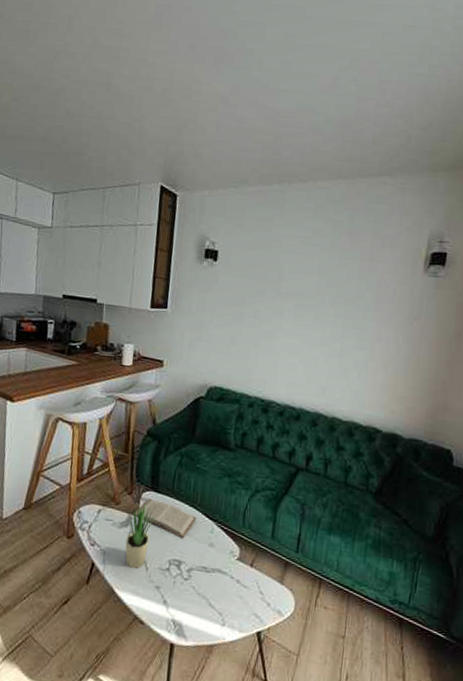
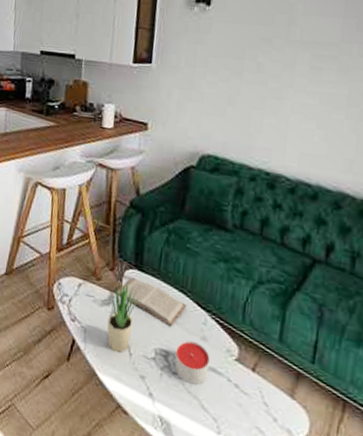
candle: none [186,548,216,587] -> present [174,340,210,385]

